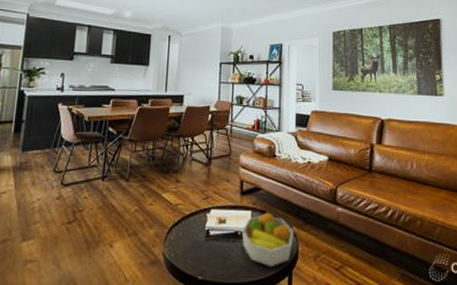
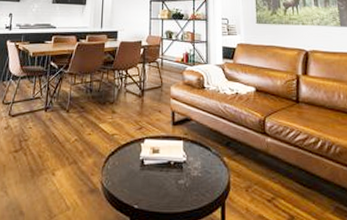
fruit bowl: present [242,212,293,266] -> none [175,142,225,197]

